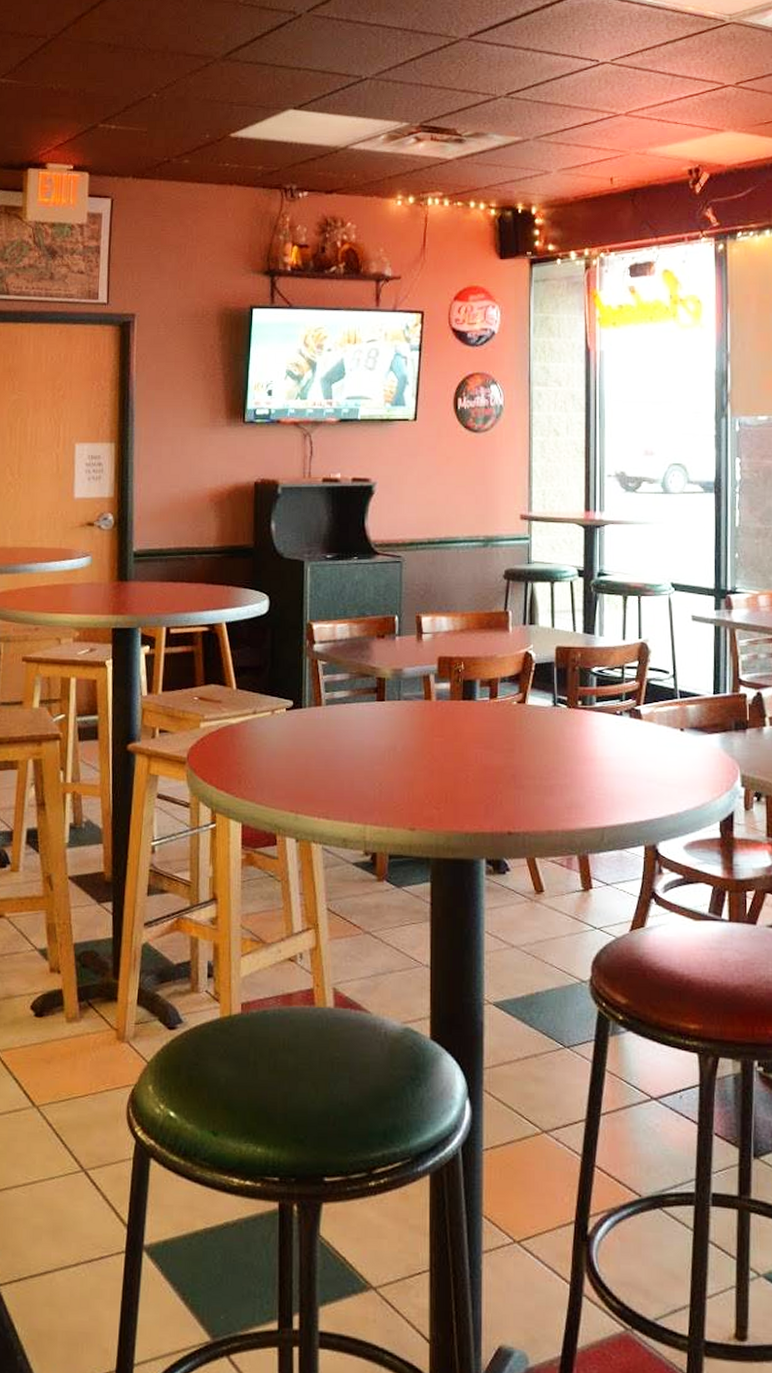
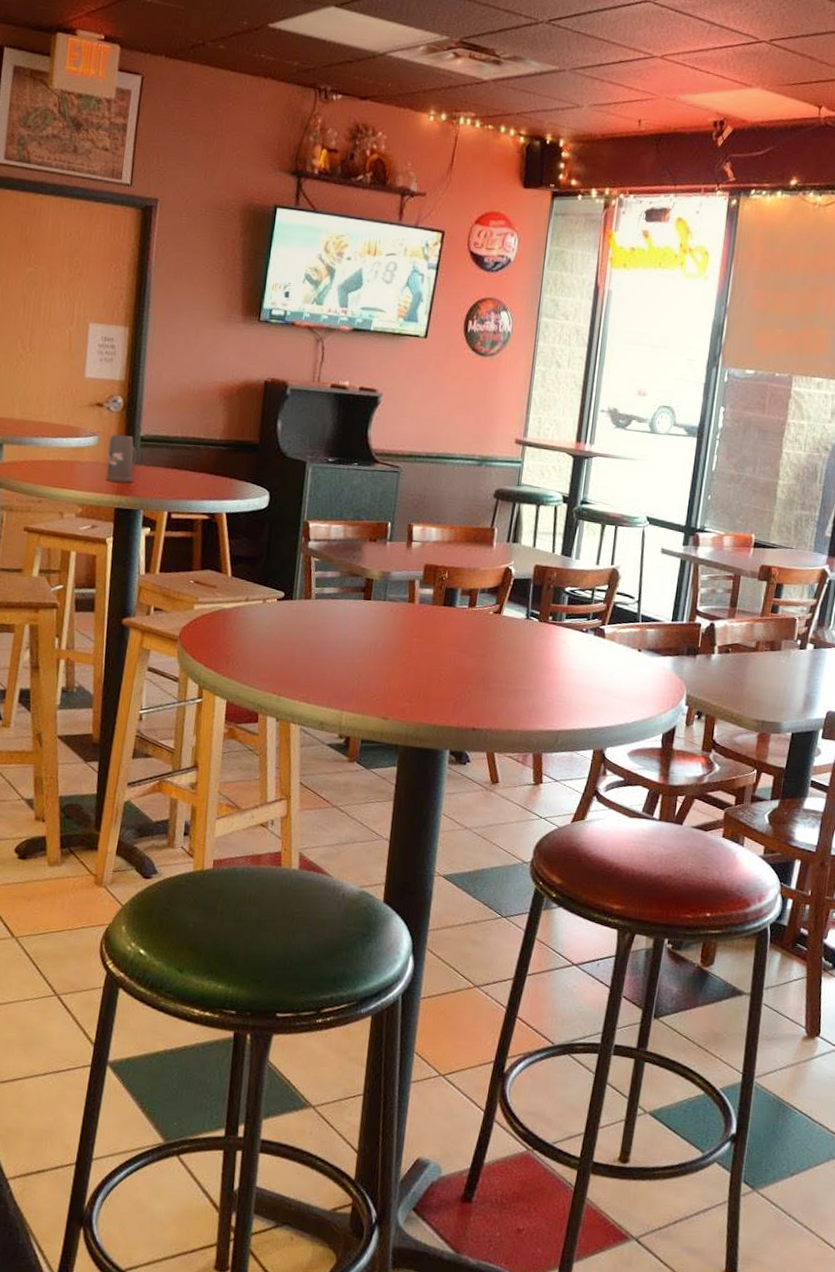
beer mug: none [101,552,132,602] -> present [105,434,138,483]

